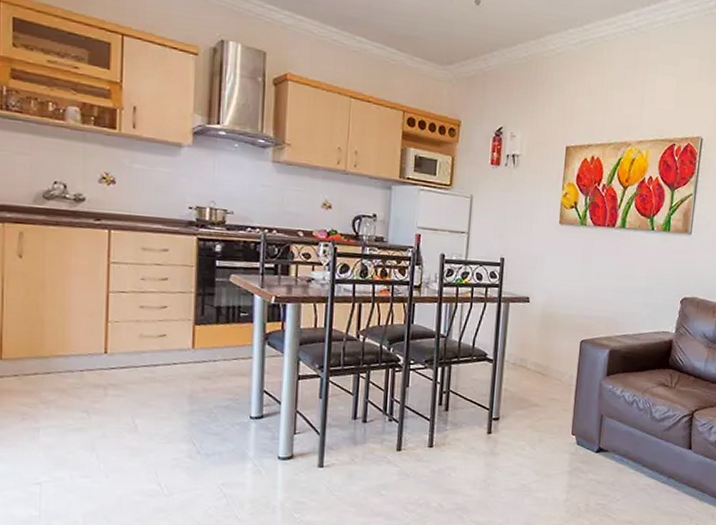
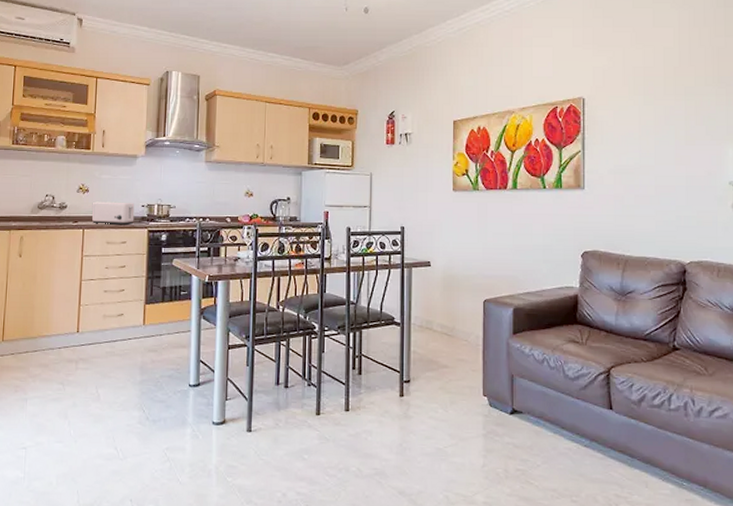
toaster: none [120,196,179,229] -> present [91,201,135,225]

